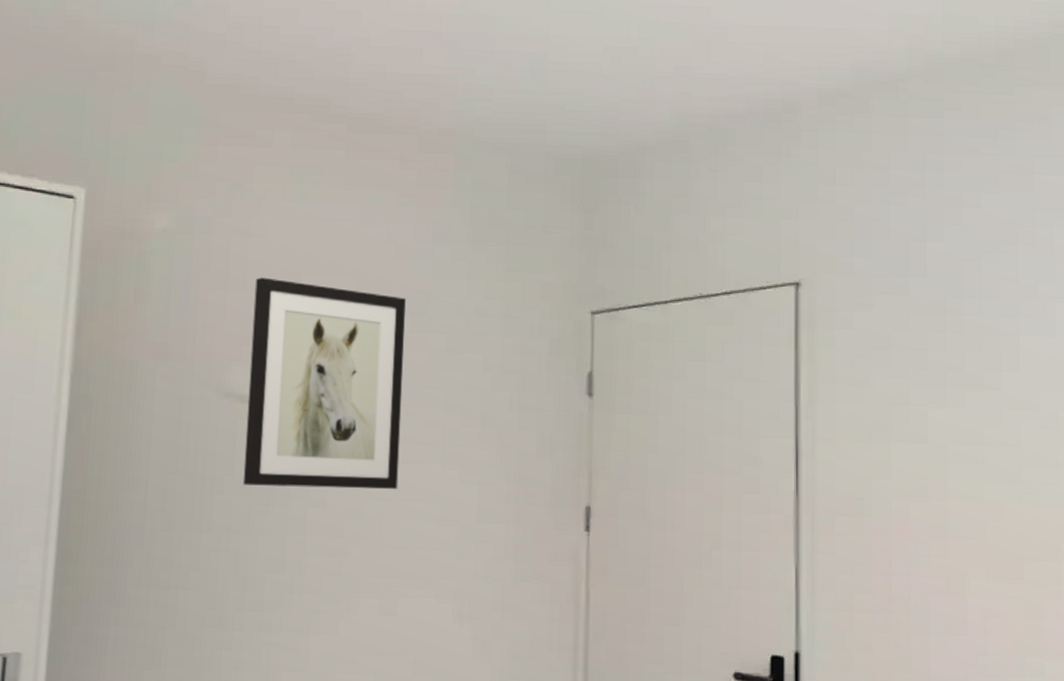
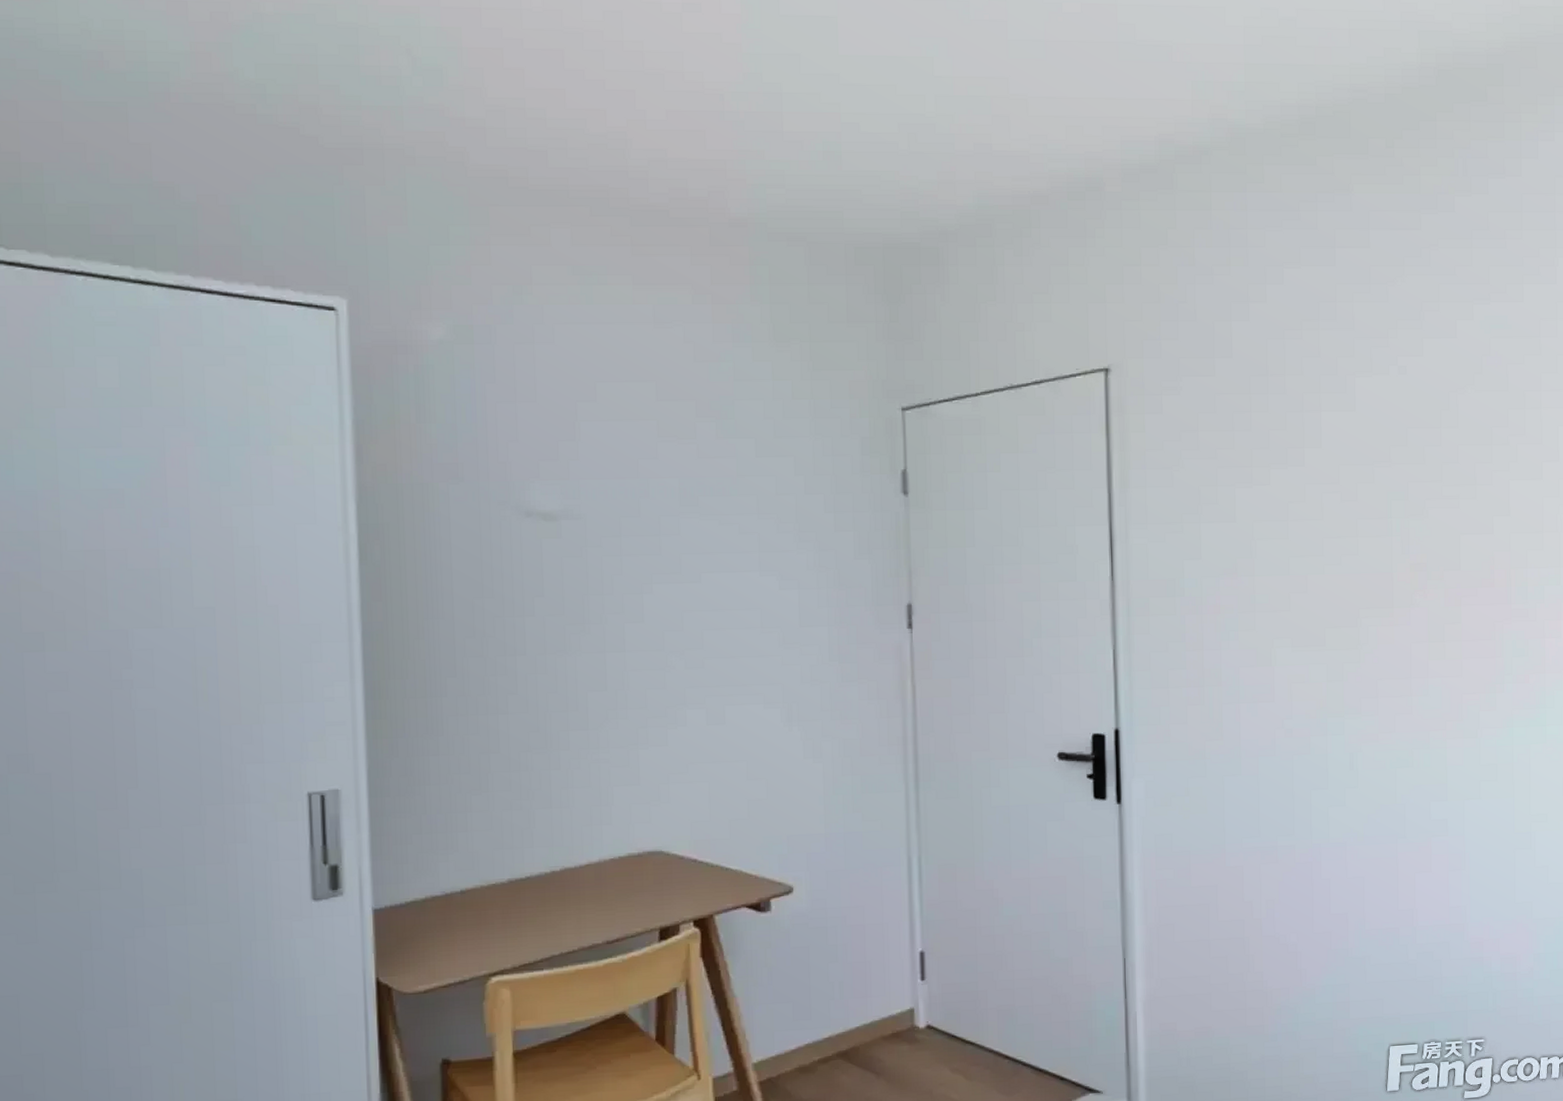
wall art: present [242,277,406,489] -> none [546,388,717,605]

